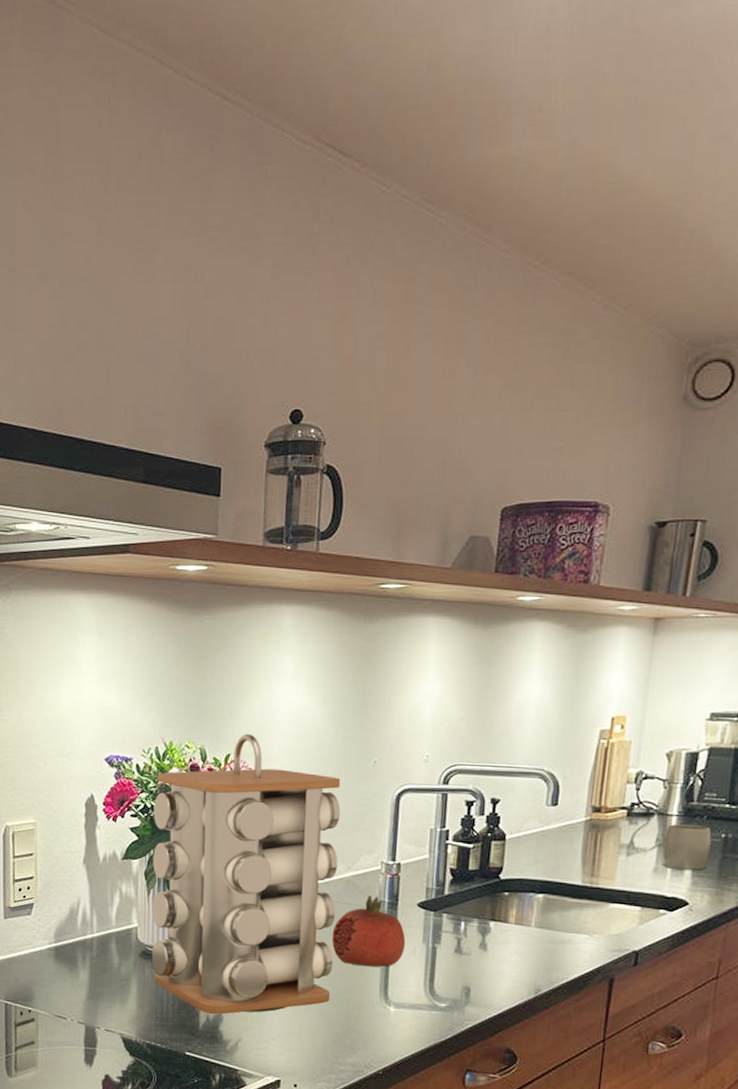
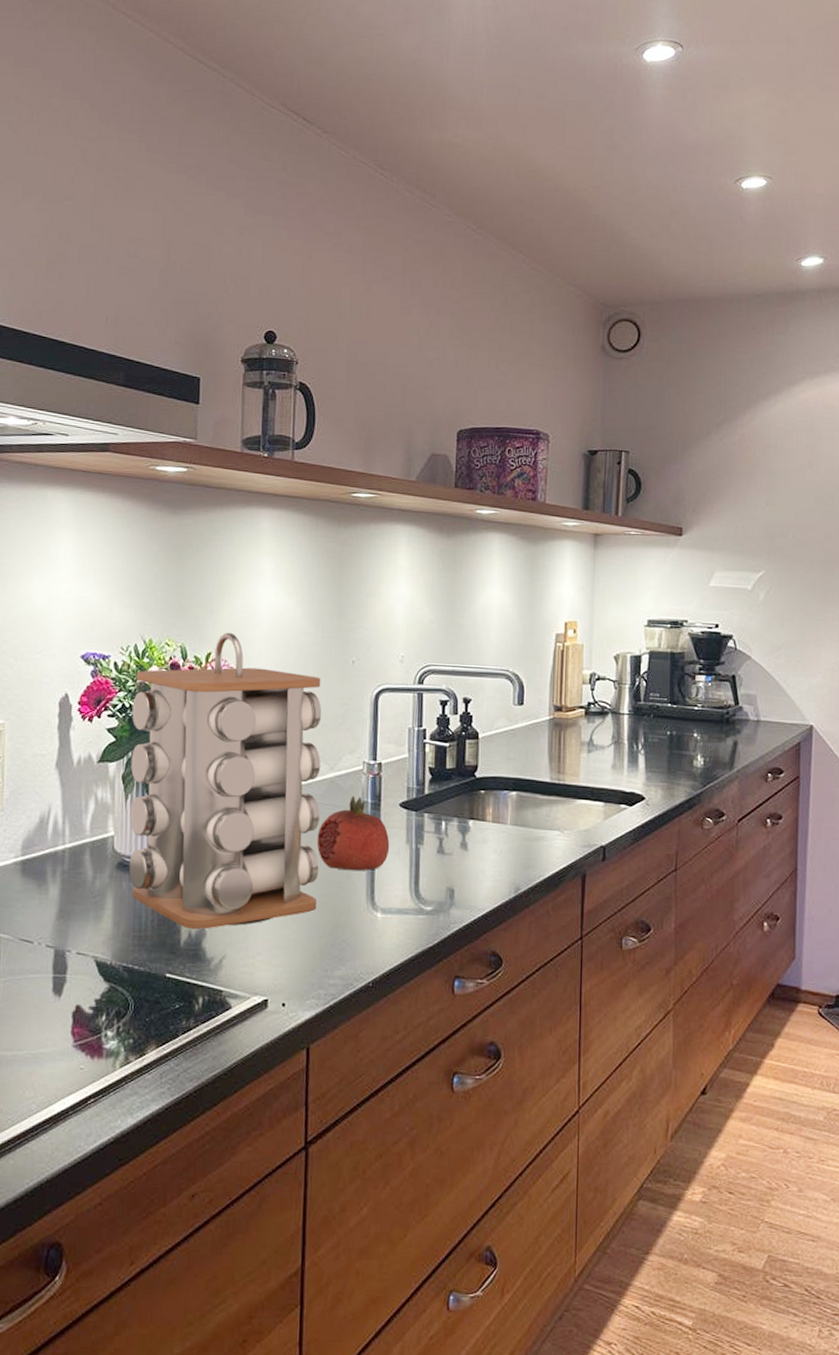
mug: present [662,824,712,872] -> none [618,722,659,767]

